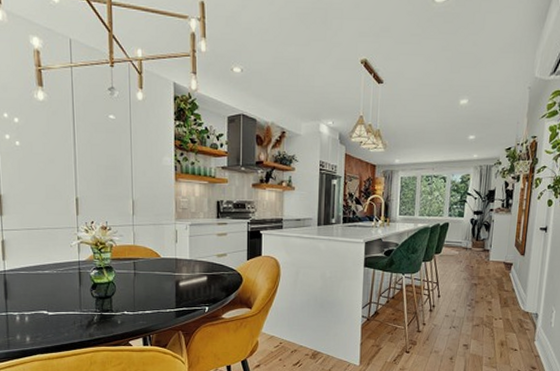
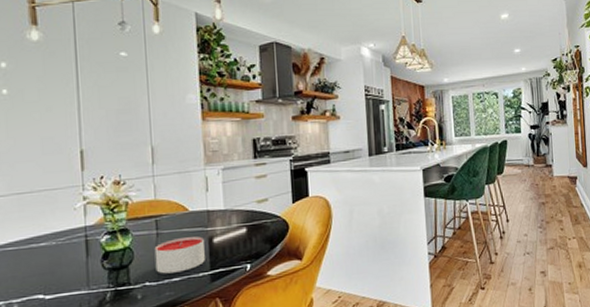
candle: none [132,279,172,307] -> present [154,236,205,274]

